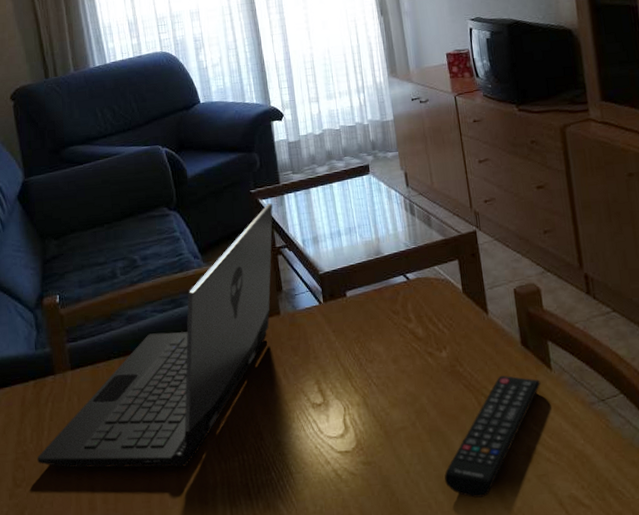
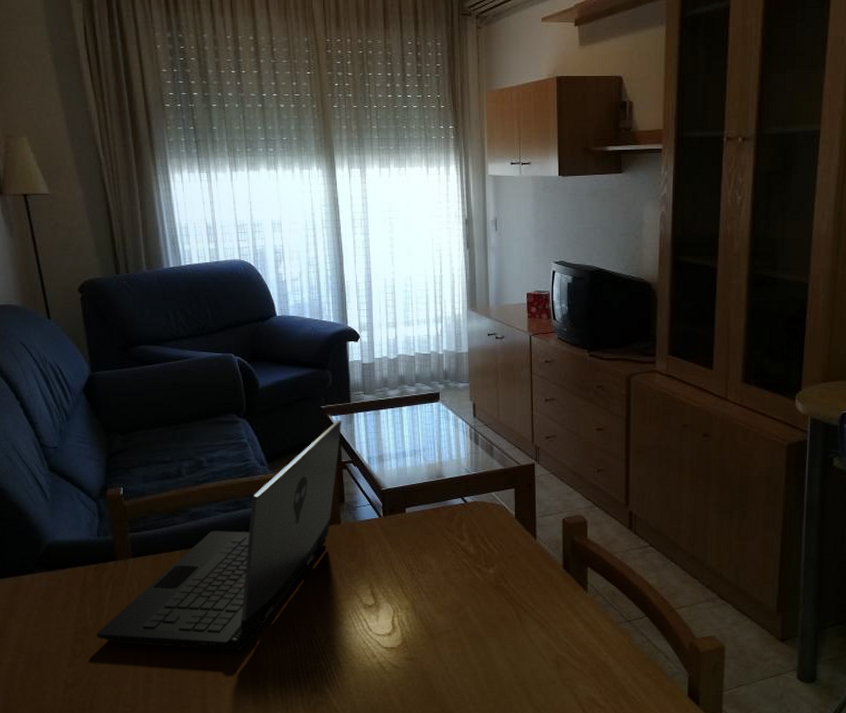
remote control: present [444,375,541,498] -> none [478,593,576,694]

